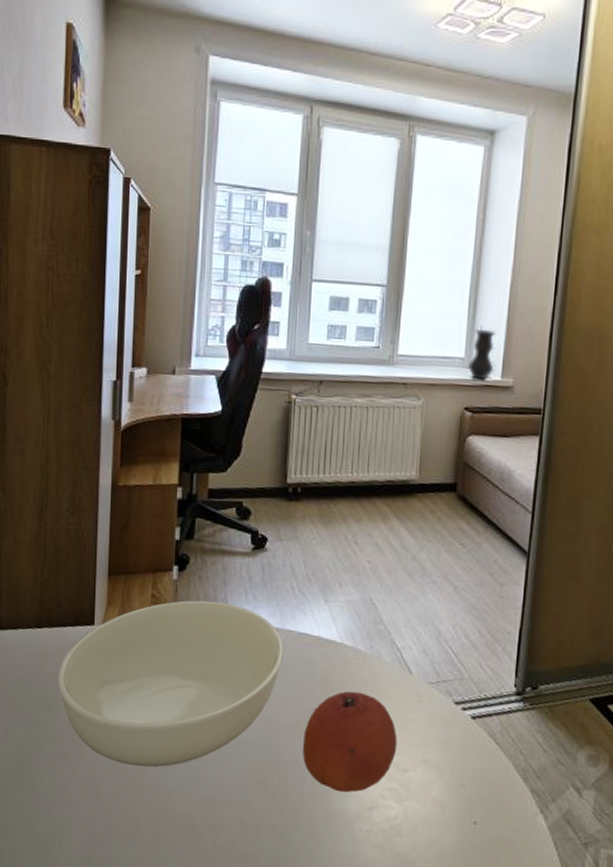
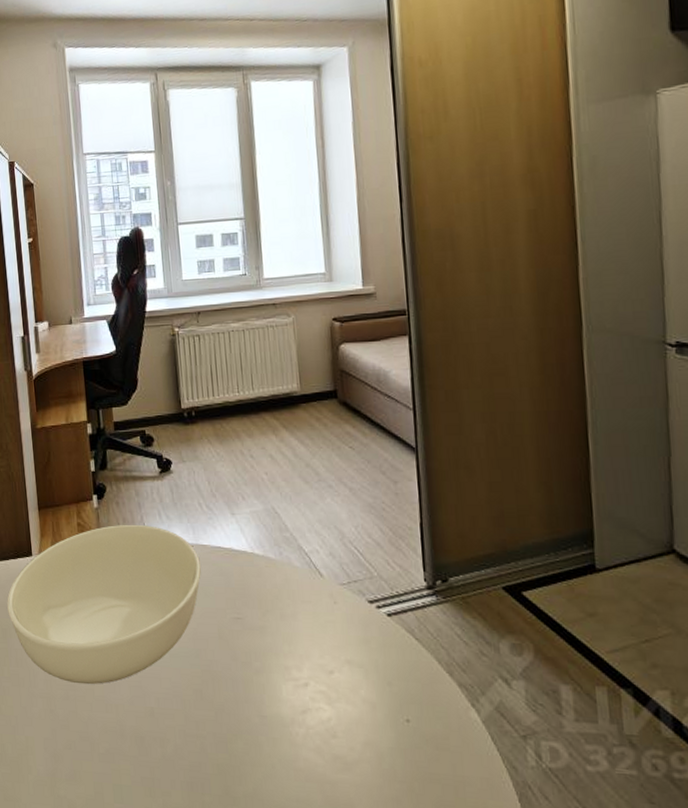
fruit: present [303,691,398,793] -> none [230,598,320,698]
vase: present [467,328,496,380] -> none [329,244,355,291]

